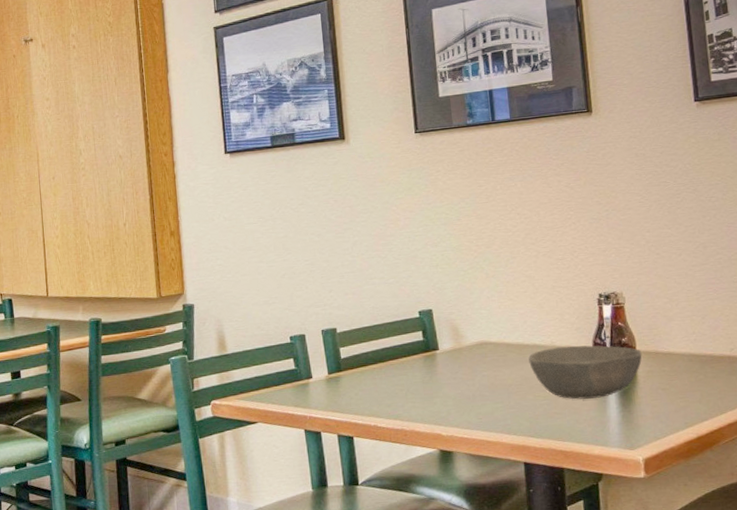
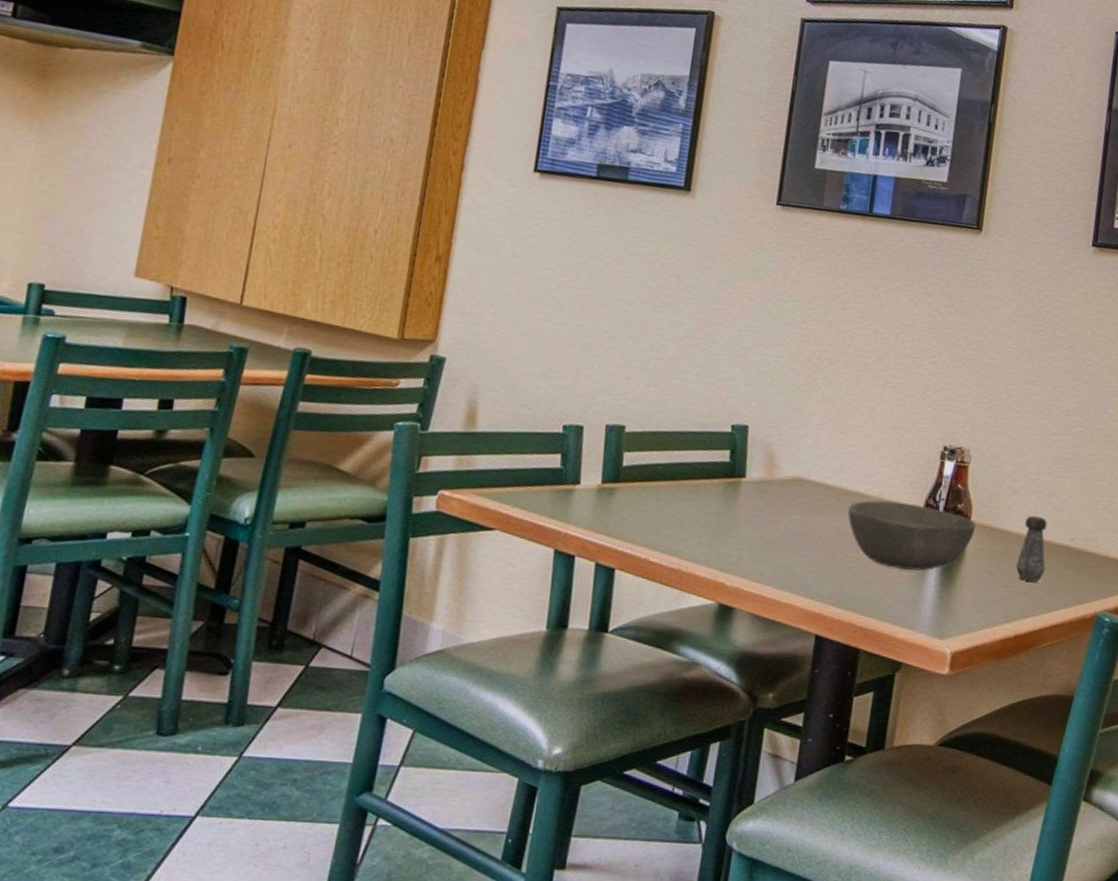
salt shaker: none [685,336,713,391] -> present [1015,516,1047,582]

